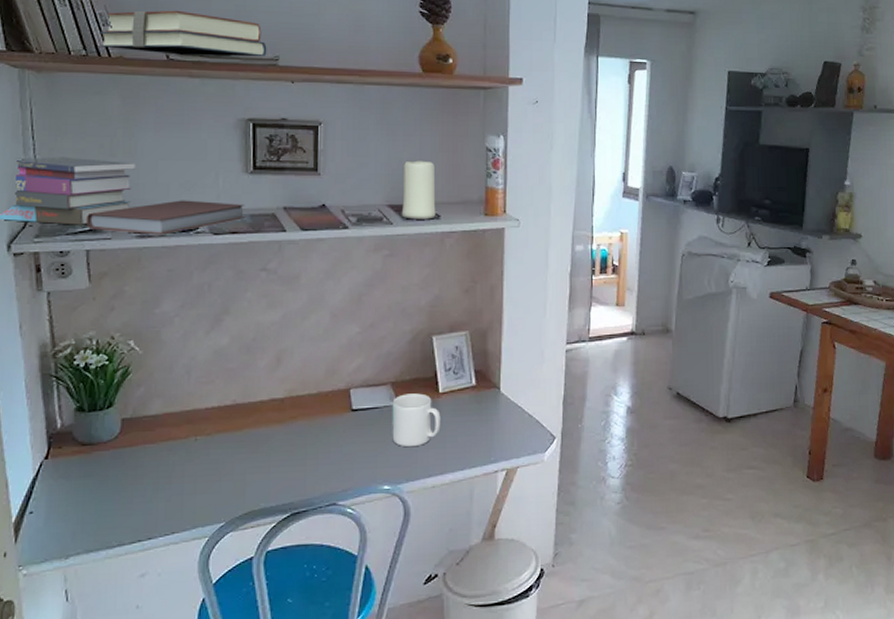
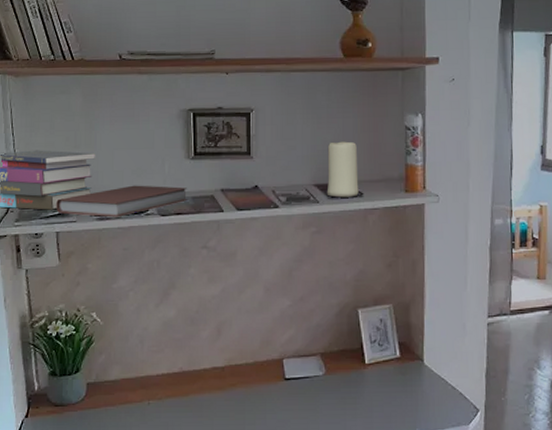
books: present [100,10,267,57] -> none [65,14,204,55]
mug: present [392,393,441,448] -> none [322,364,367,416]

